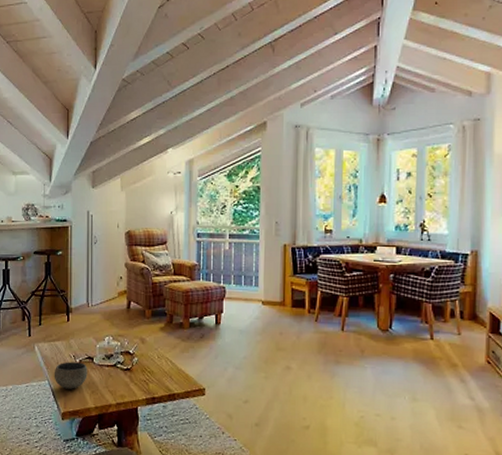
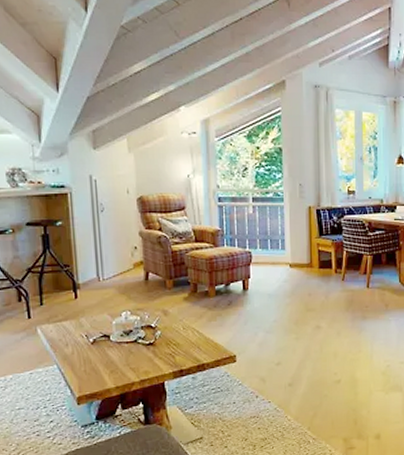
bowl: present [54,362,88,389] -> none [63,341,104,372]

